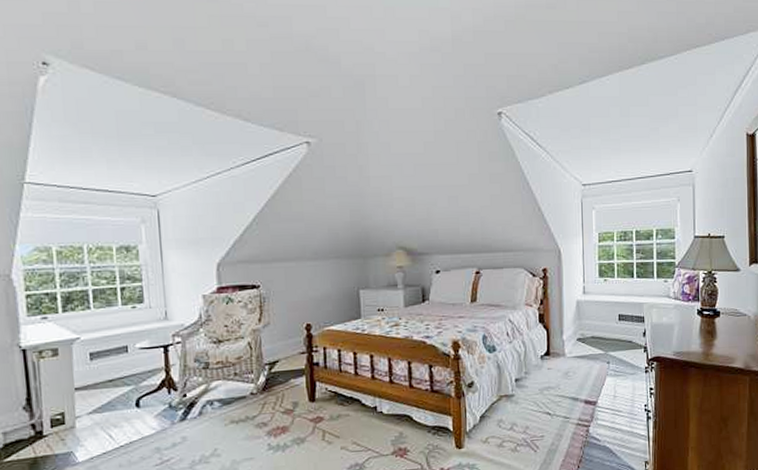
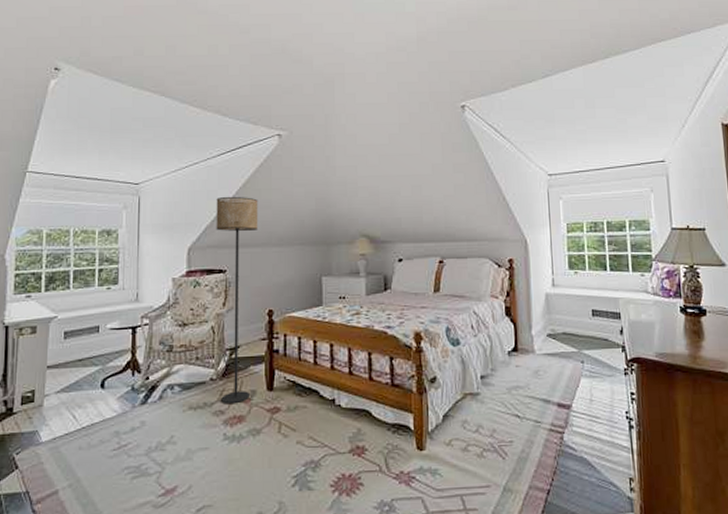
floor lamp: none [244,208,293,417] -> present [216,196,258,404]

